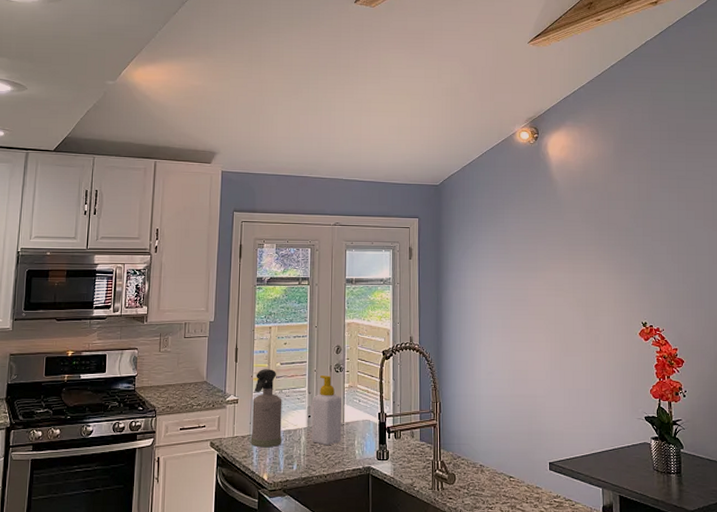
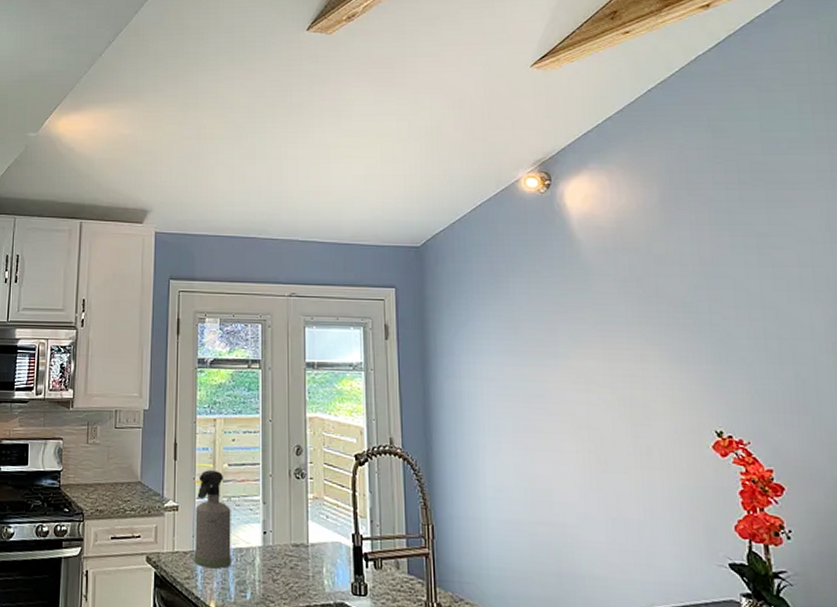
soap bottle: present [311,375,342,445] -> none [267,482,306,571]

